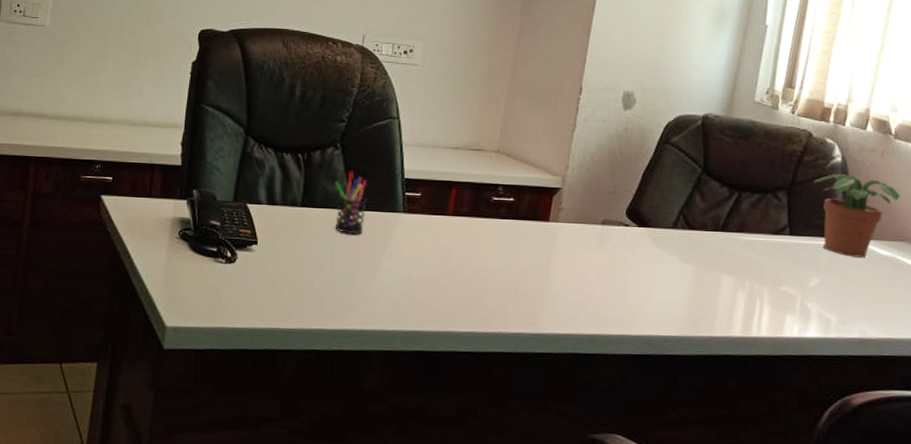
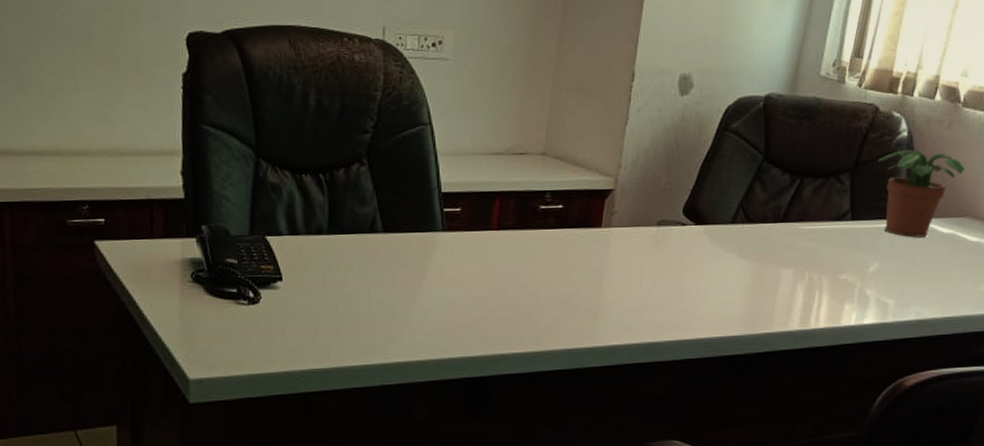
pen holder: present [335,171,367,235] -> none [364,189,401,261]

